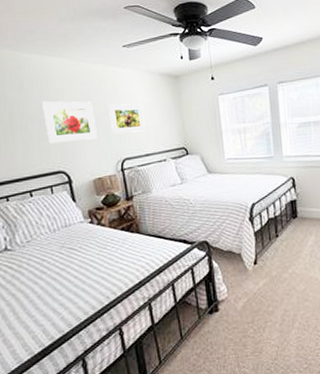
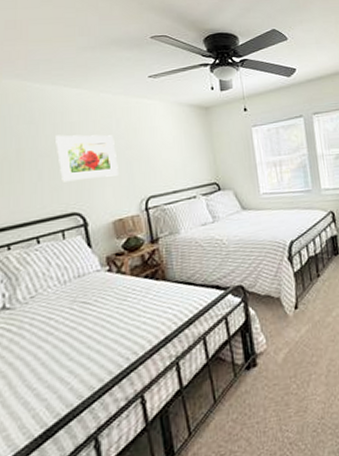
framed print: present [108,104,145,134] -> none [131,137,173,170]

